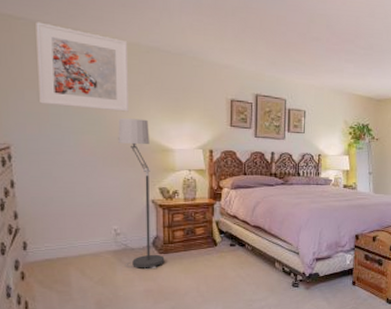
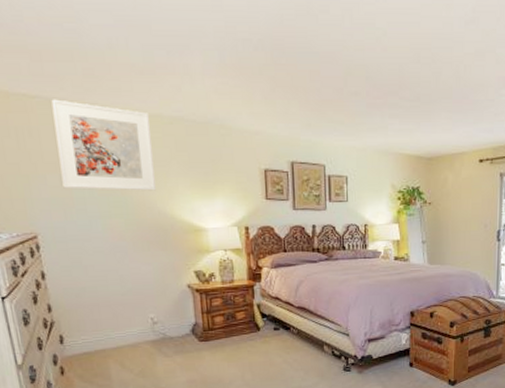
floor lamp: present [118,118,165,270] -> none [146,198,206,359]

